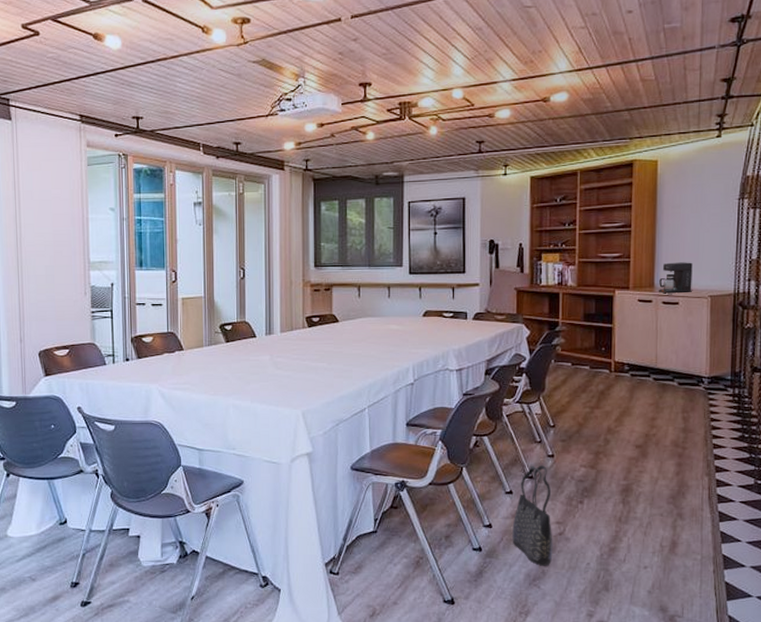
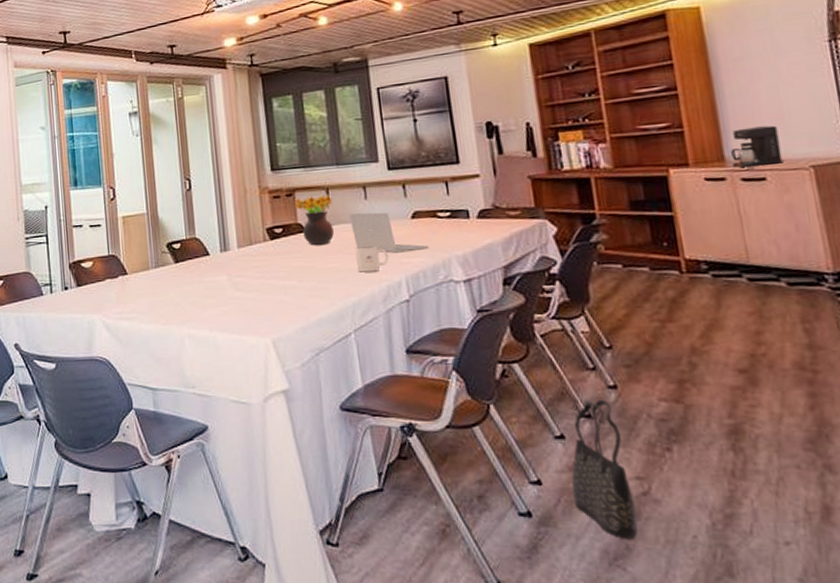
flower arrangement: none [331,290,363,335] -> present [294,194,334,246]
laptop: none [374,308,434,344] -> present [349,212,429,253]
mug: none [376,336,402,359] -> present [355,245,389,273]

